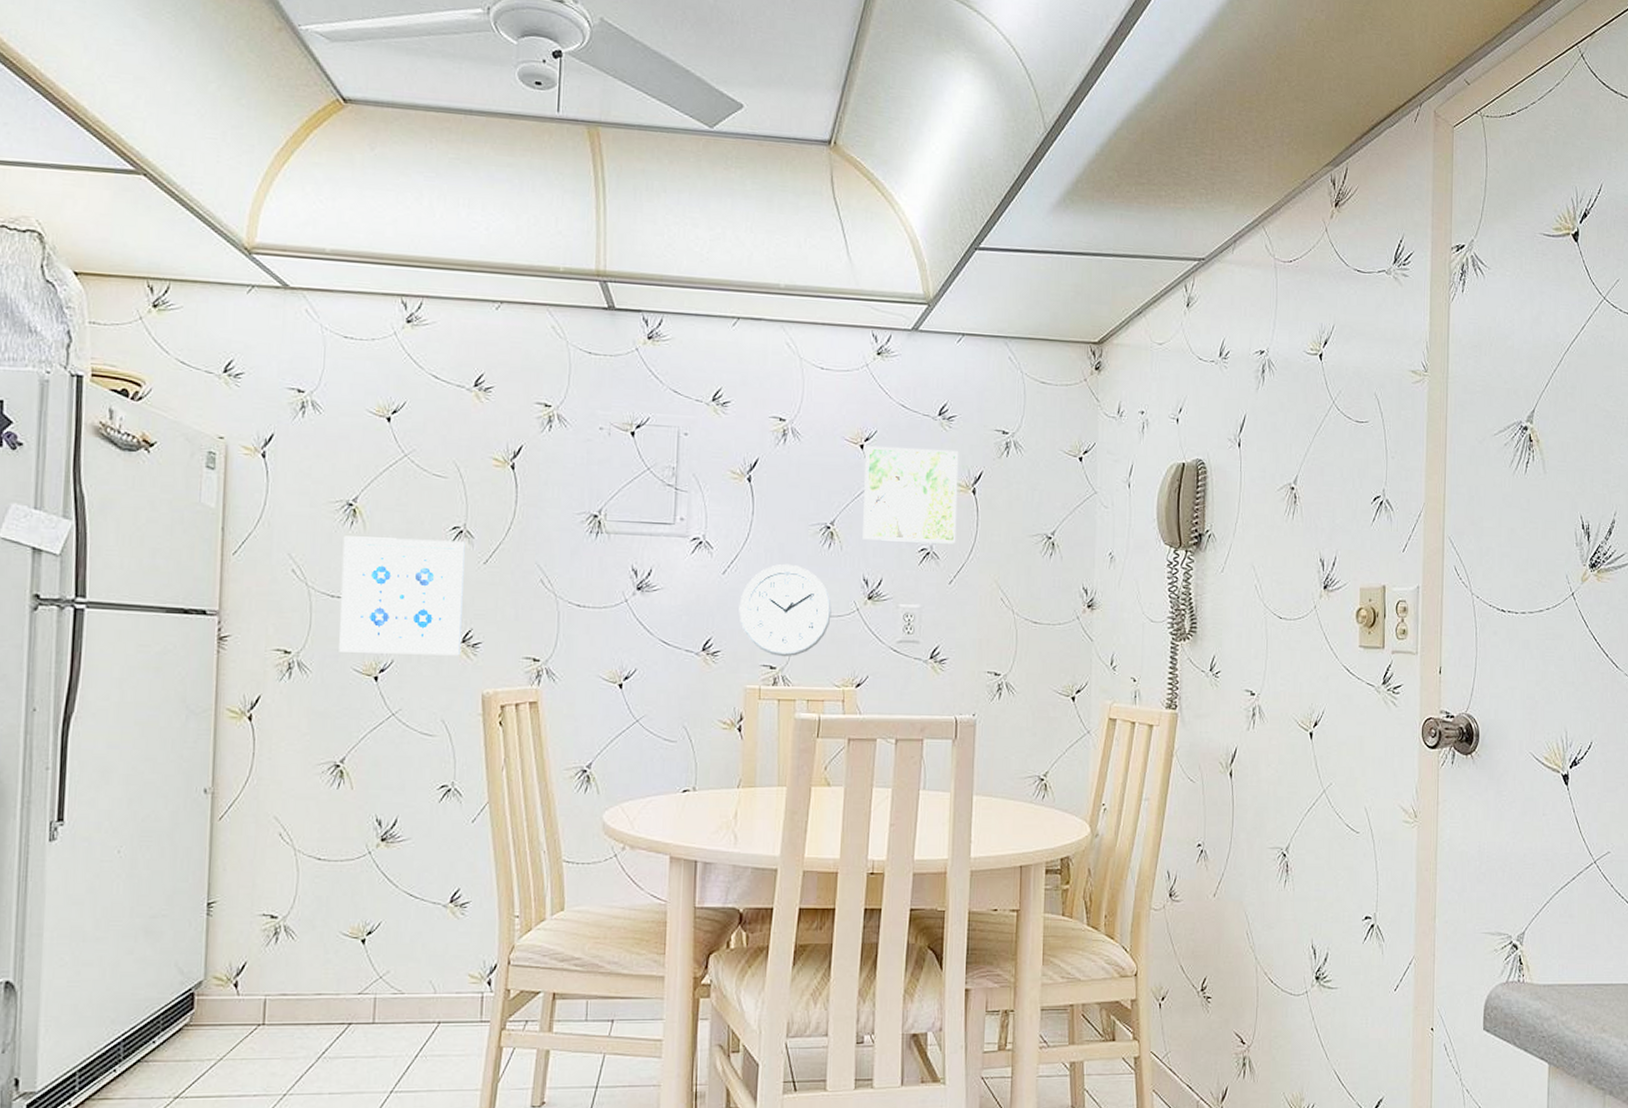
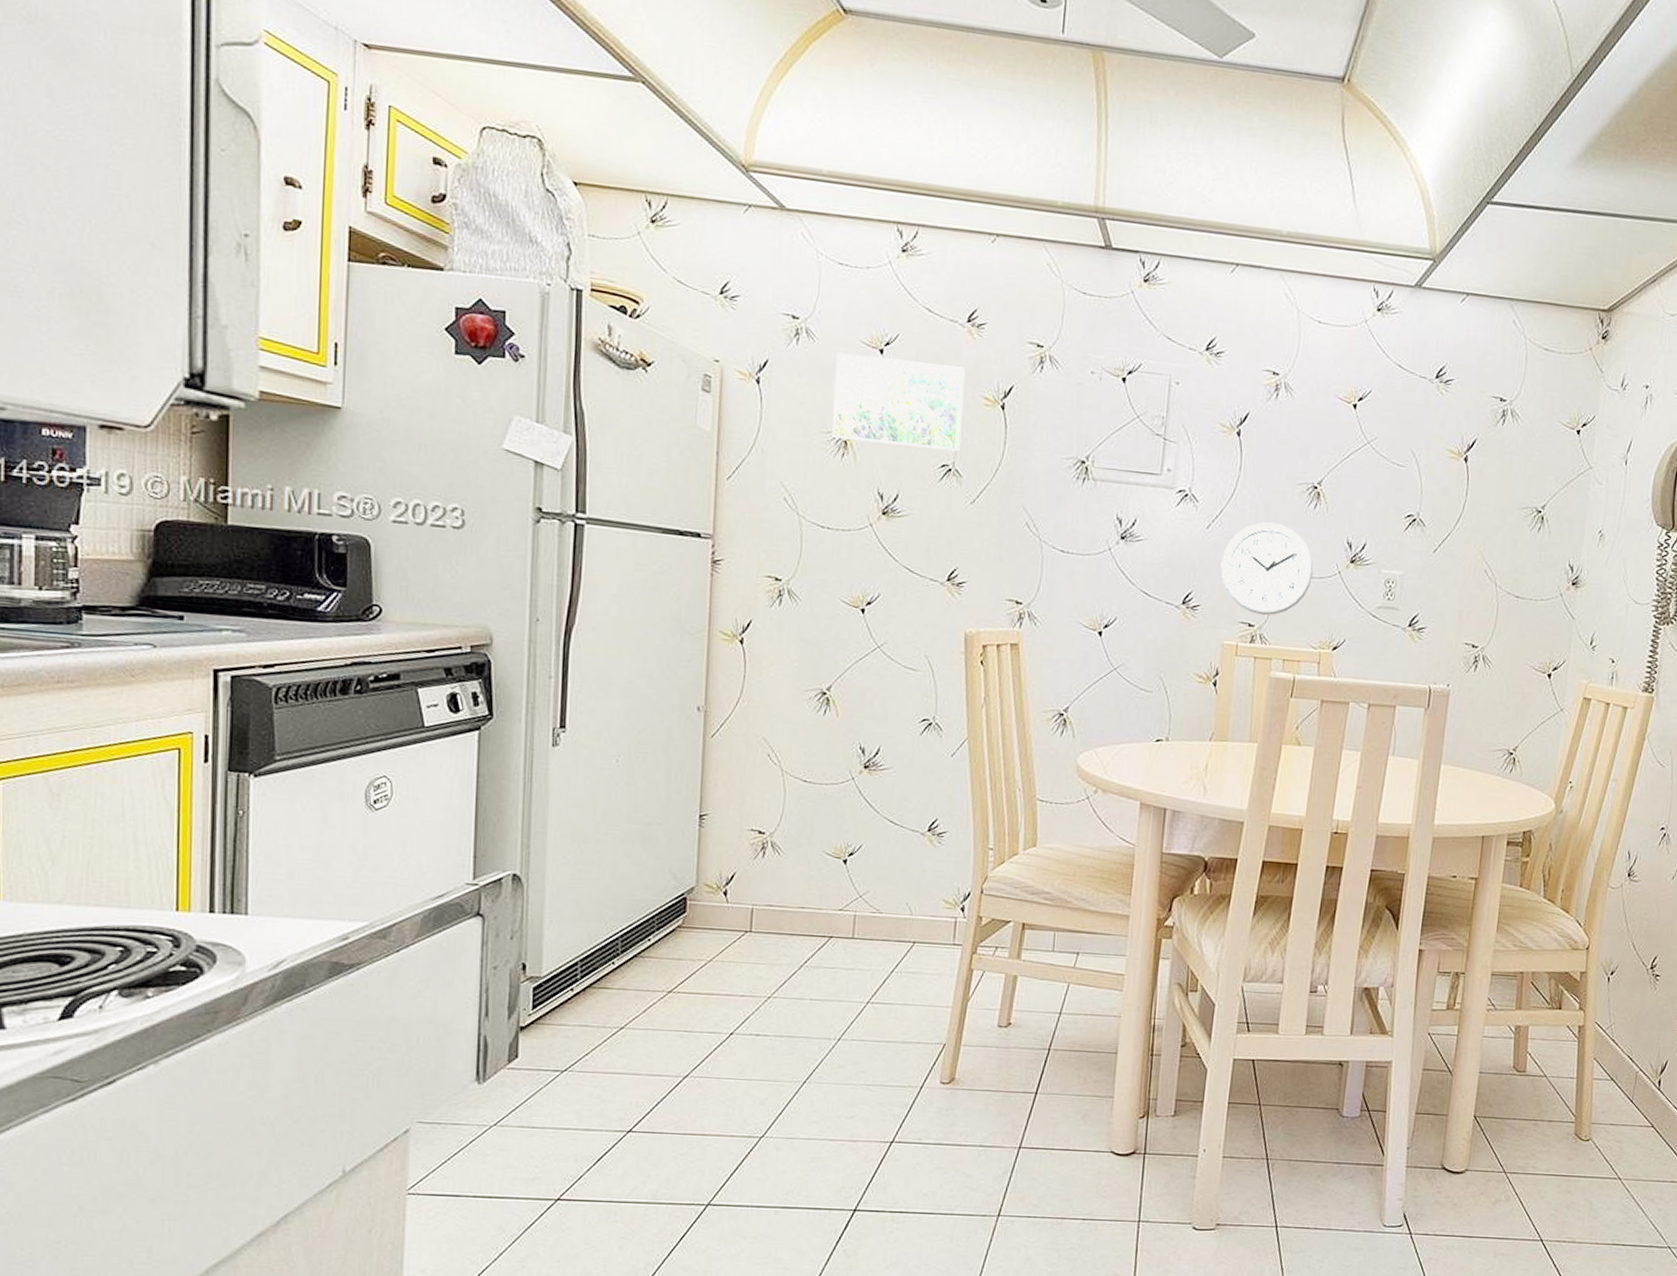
wall art: present [339,536,465,656] -> none [828,467,953,594]
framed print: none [340,423,473,513] -> present [832,352,965,452]
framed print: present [863,446,959,544] -> none [1349,406,1454,512]

